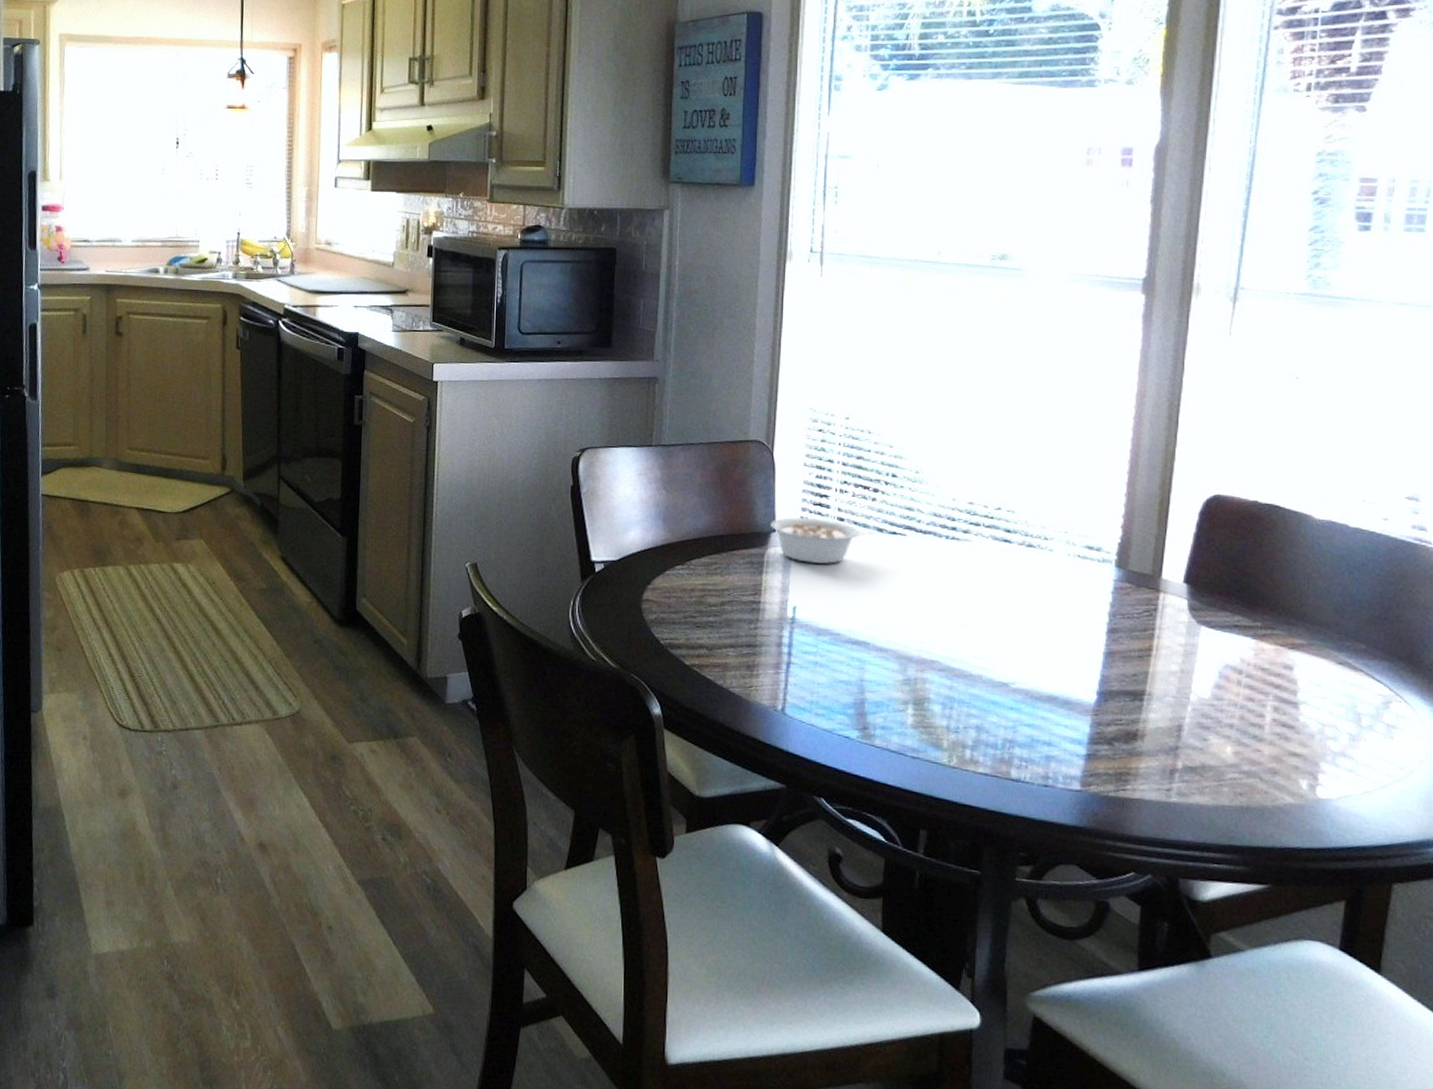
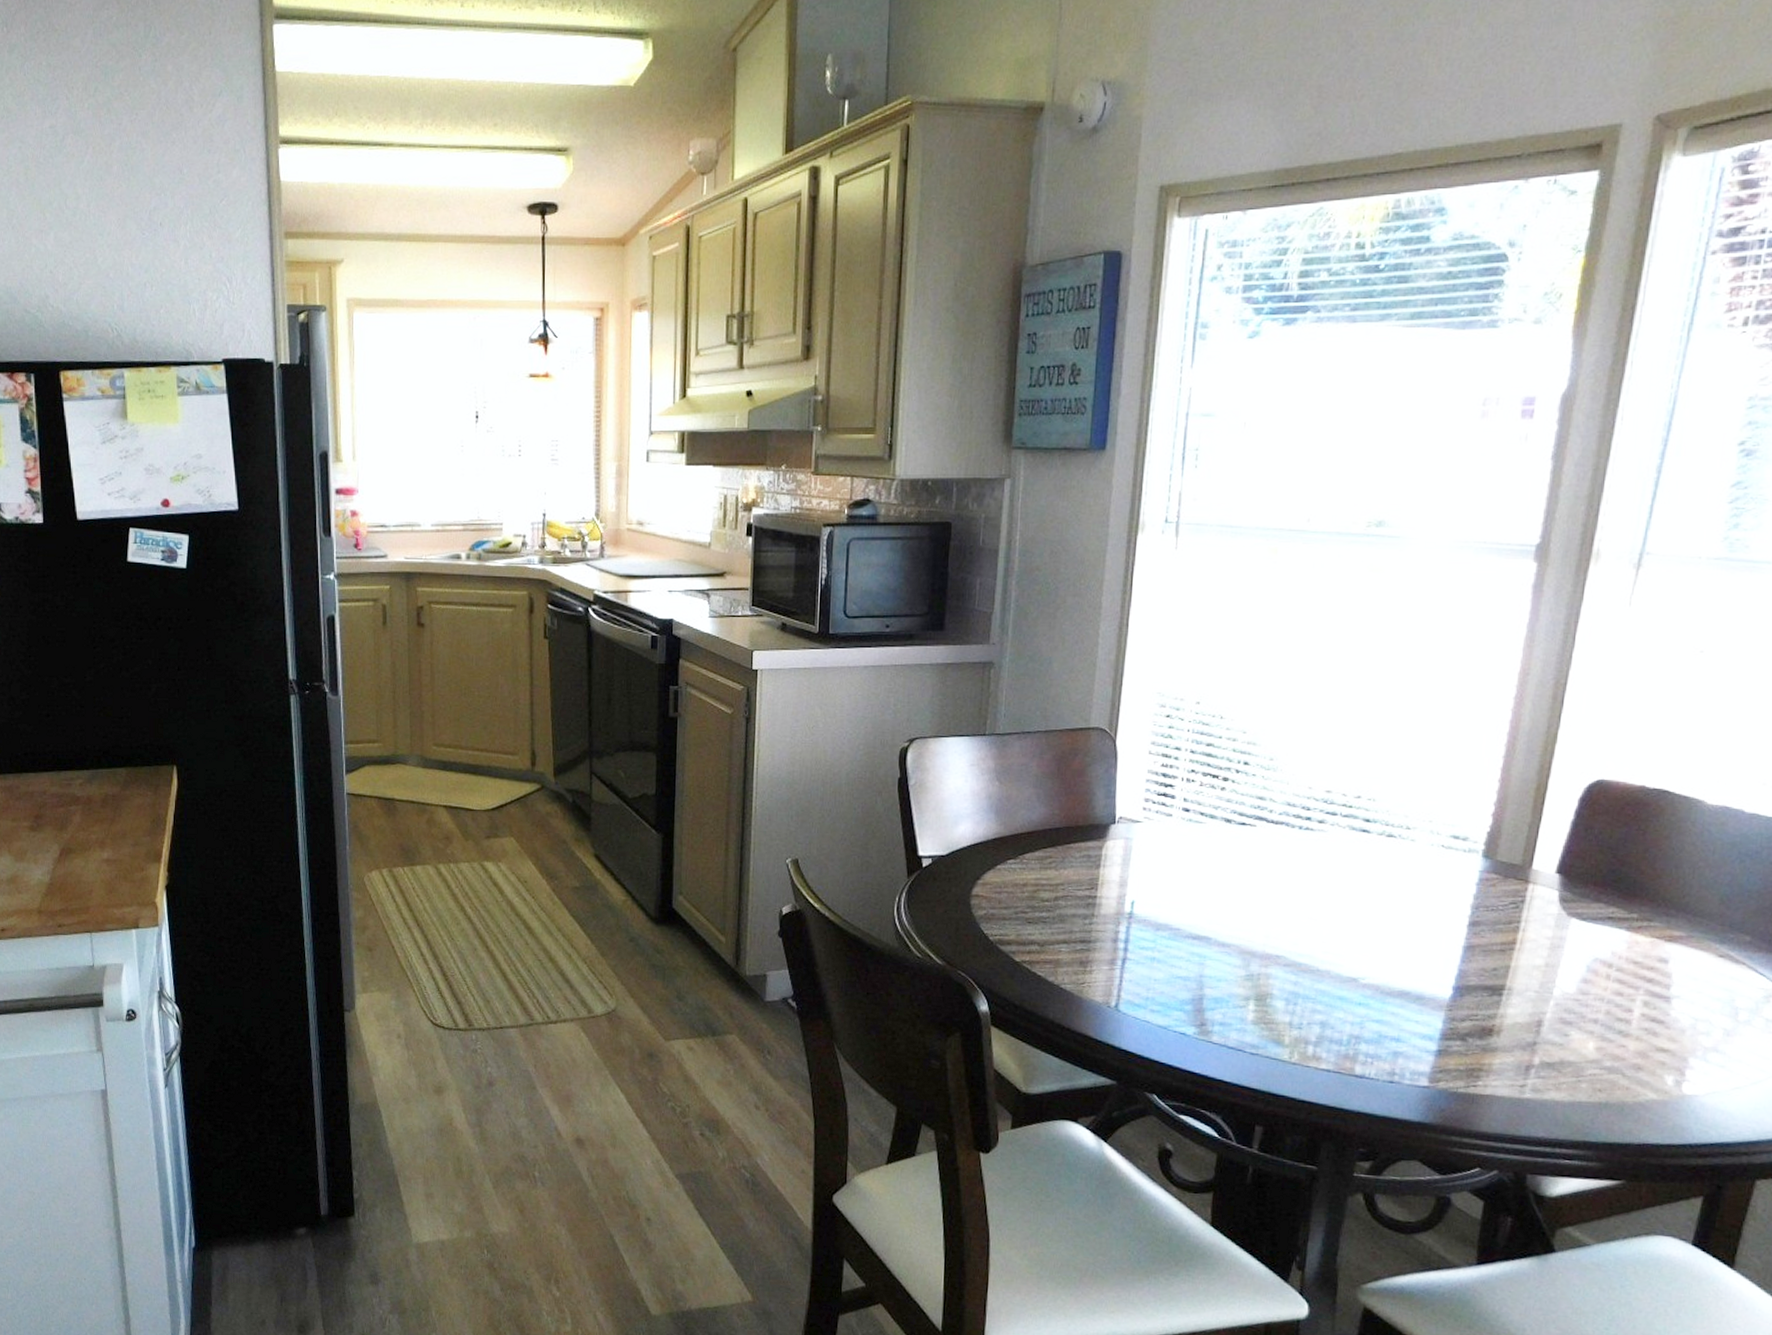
legume: present [771,517,875,564] -> none [1110,808,1223,857]

